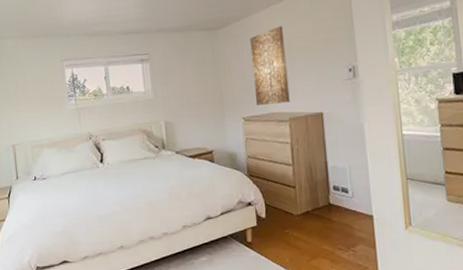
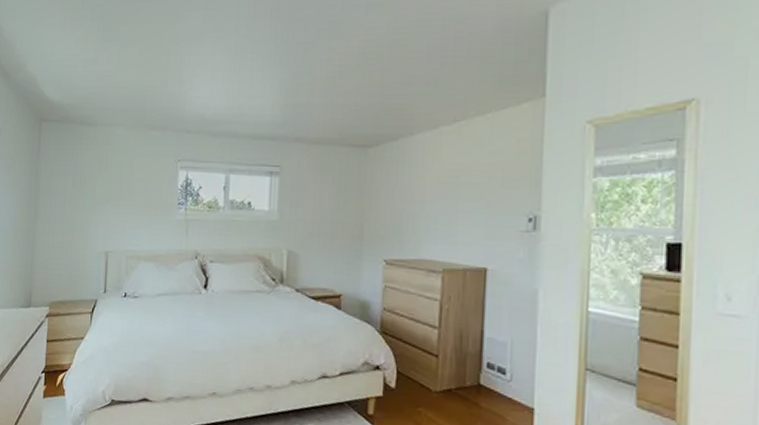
wall art: present [250,26,290,105] -> none [403,153,451,250]

